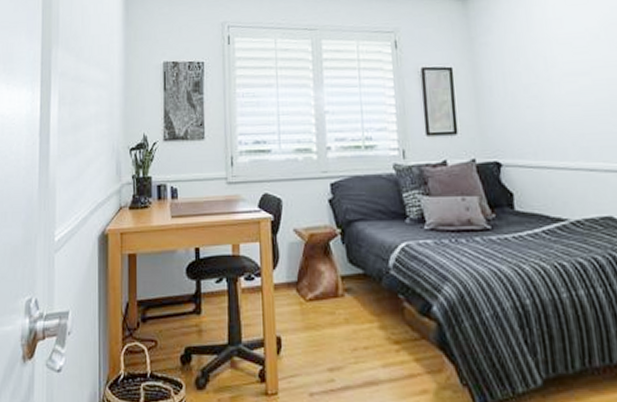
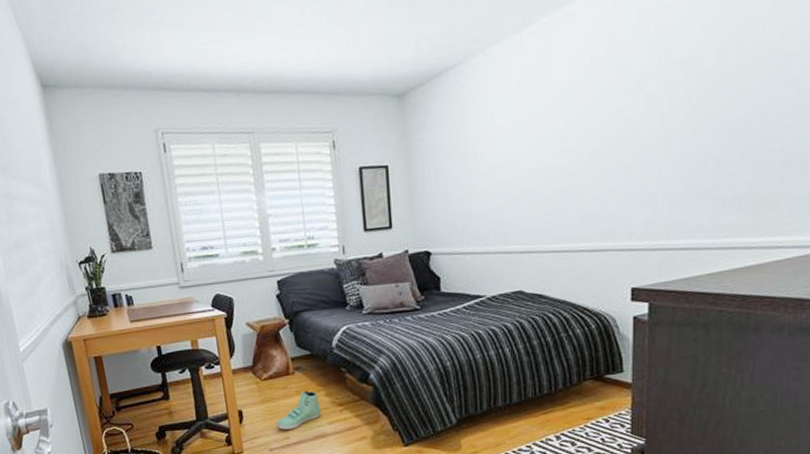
sneaker: none [319,318,373,369] -> present [276,390,321,430]

